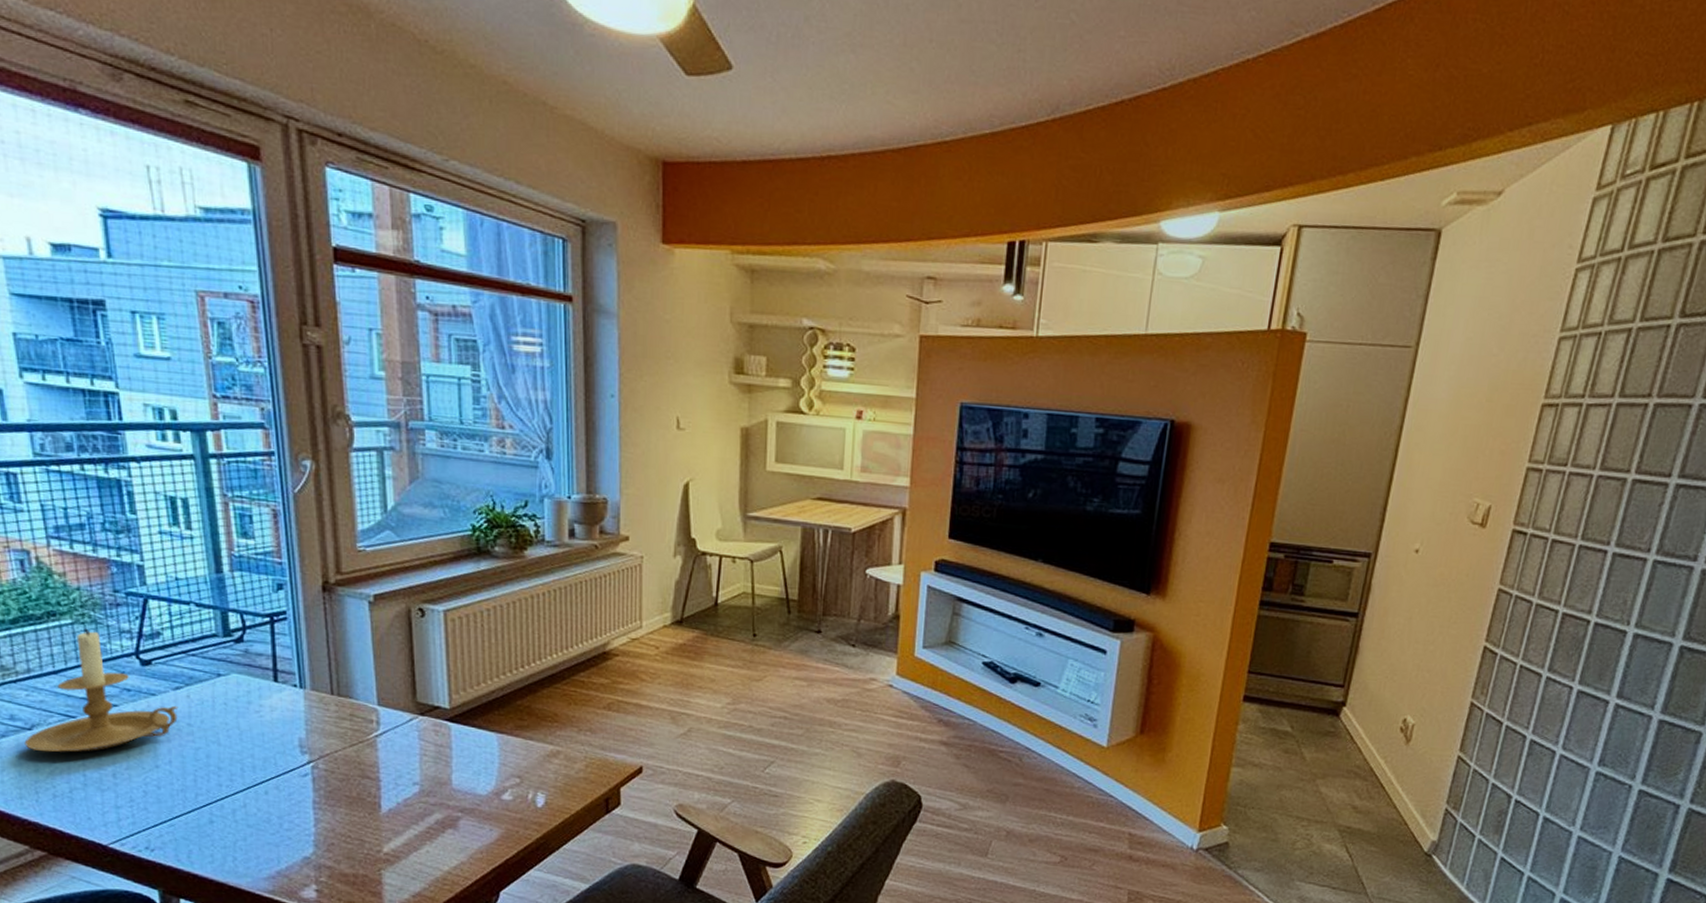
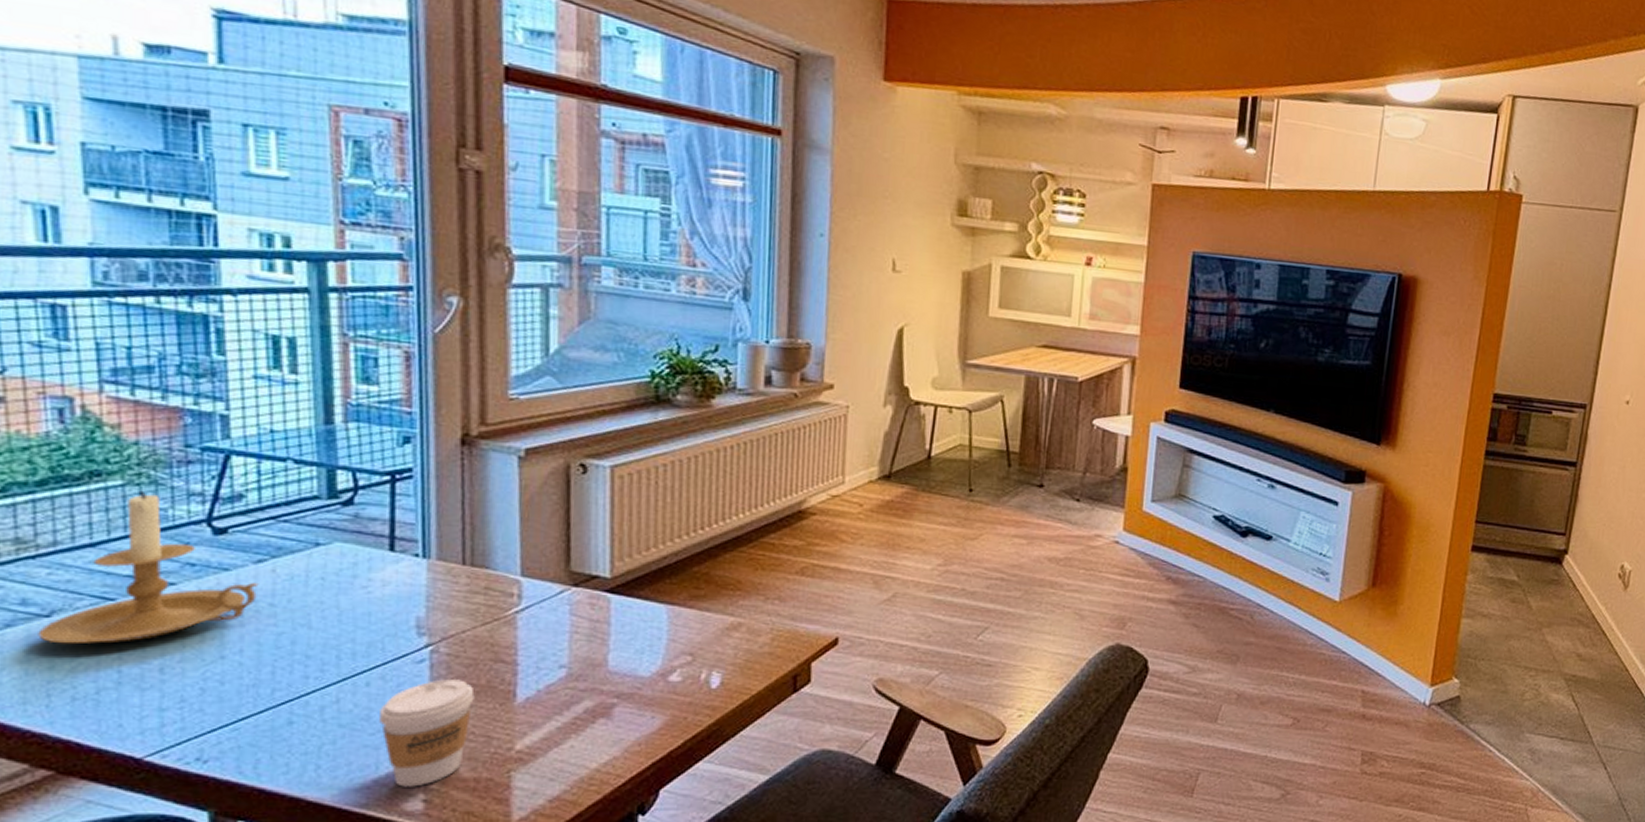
coffee cup: none [277,791,349,879] -> present [379,679,475,787]

